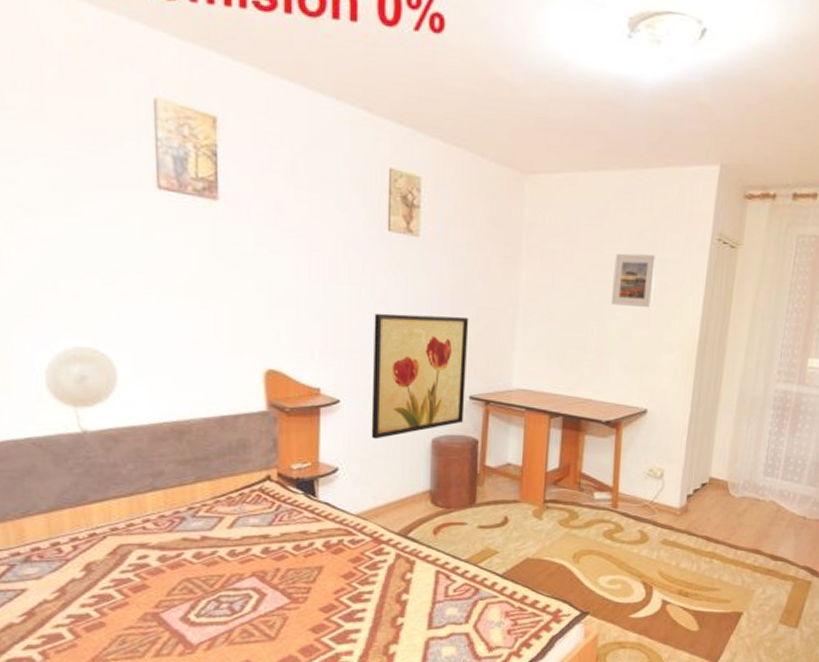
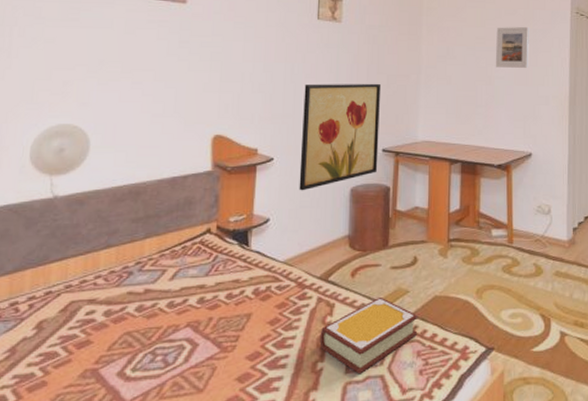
book: none [399,556,508,631] -> present [319,296,418,375]

